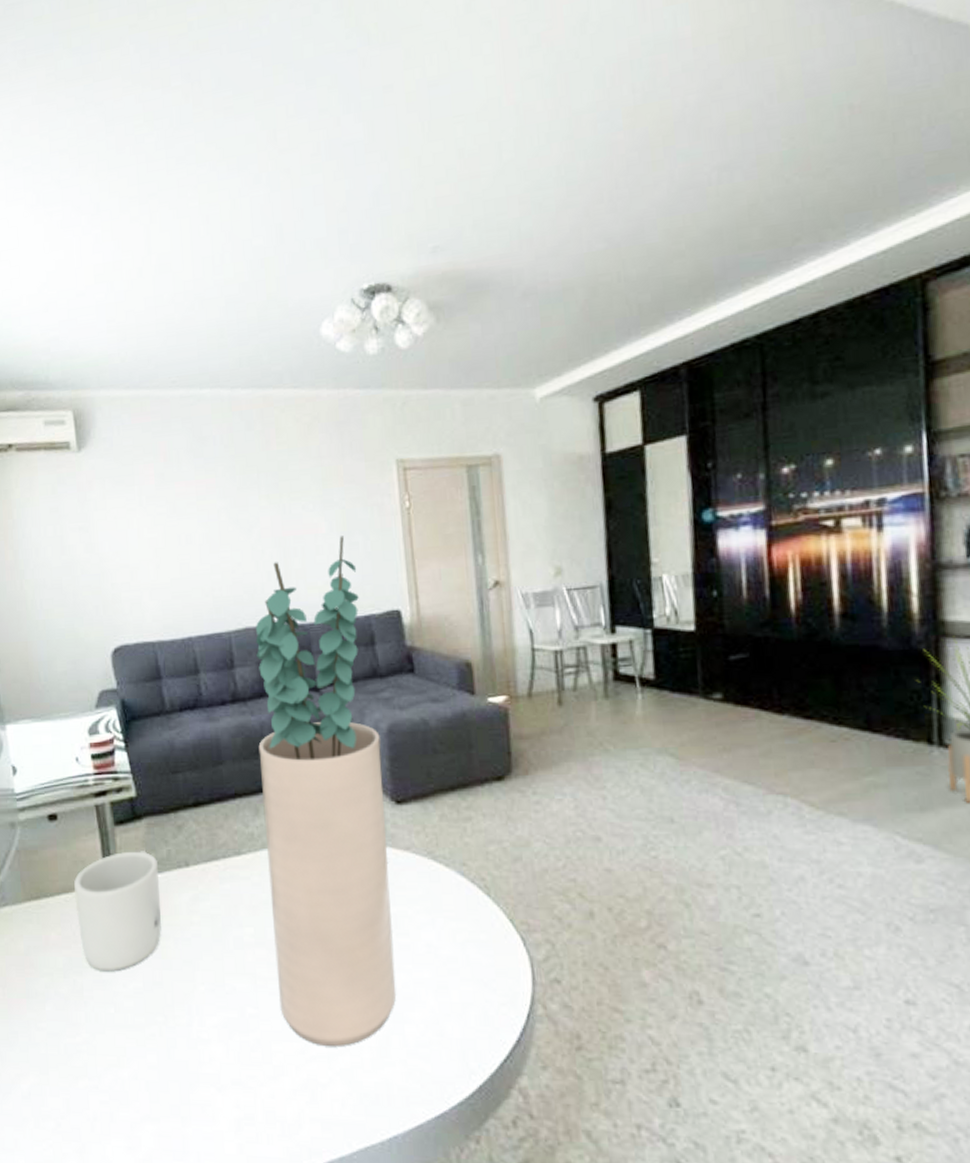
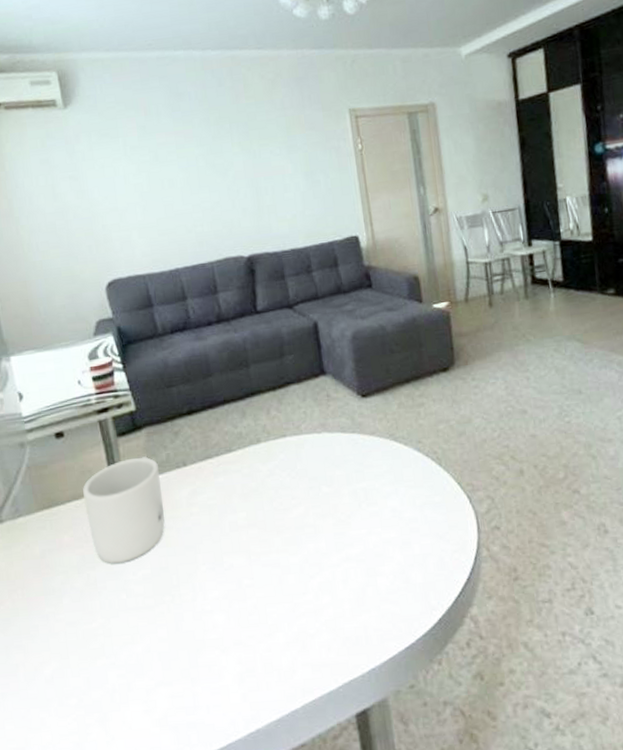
vase: present [255,536,396,1046] -> none [234,175,369,603]

